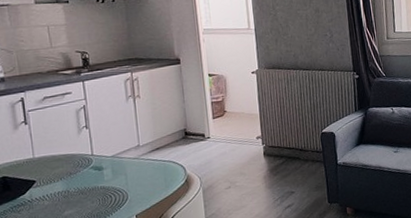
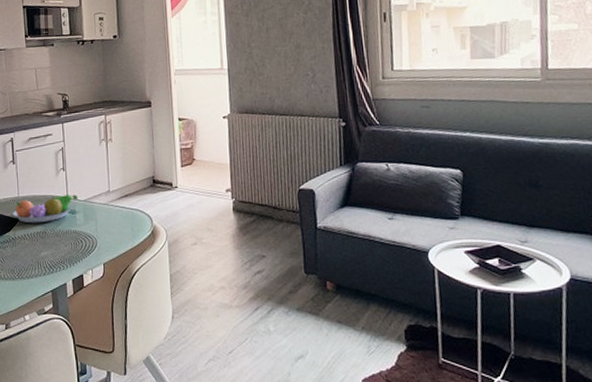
fruit bowl: none [27,151,105,184] -> present [13,194,78,223]

